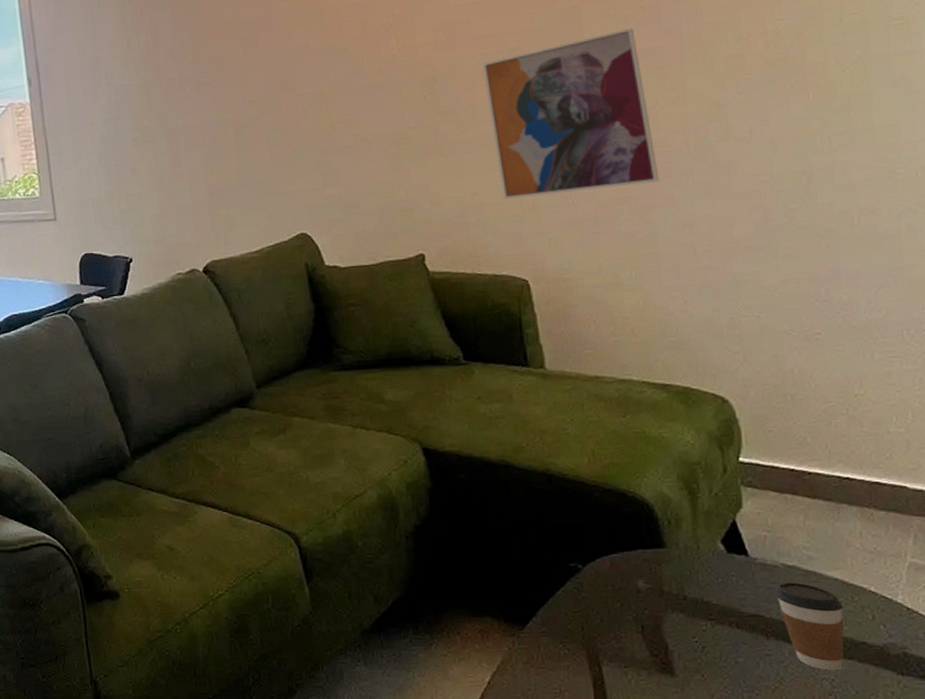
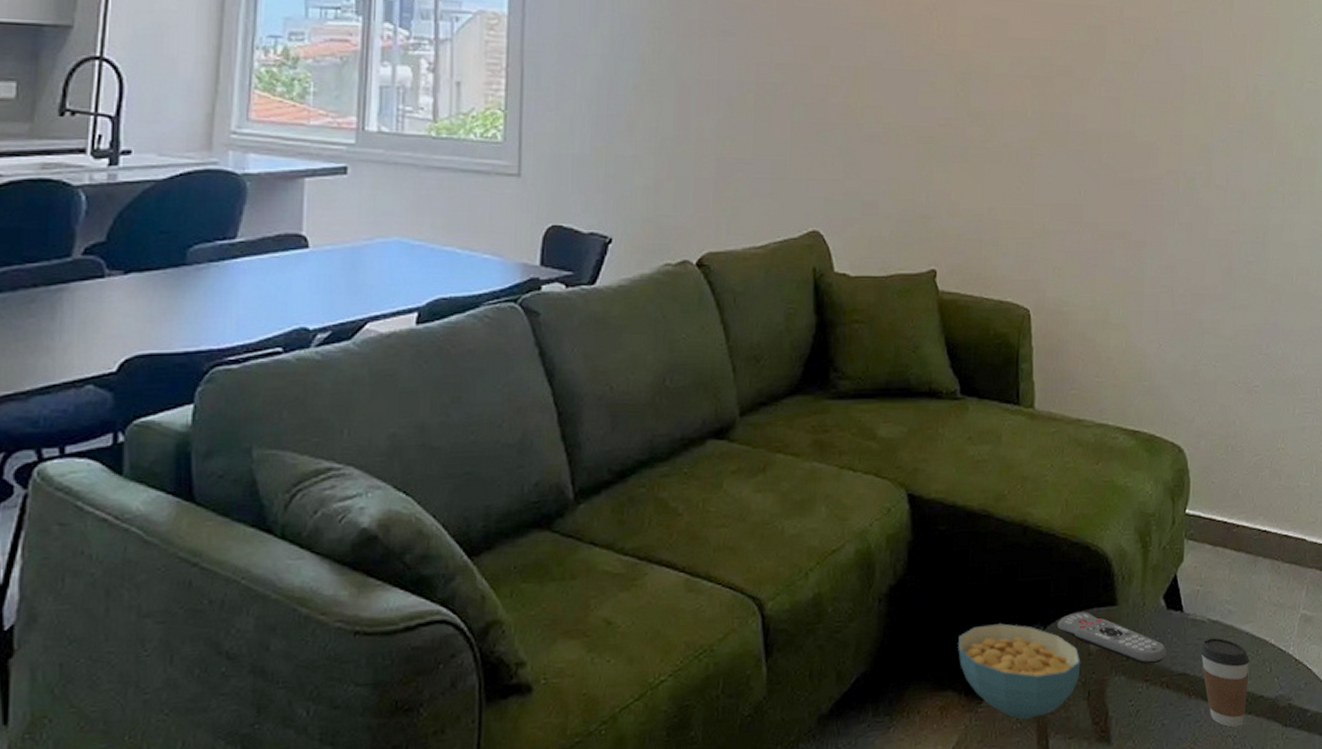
wall art: present [483,27,660,199] -> none [1014,57,1153,220]
cereal bowl: none [491,561,630,647] -> present [958,623,1081,719]
remote control: none [598,553,733,605] -> present [1058,611,1167,665]

